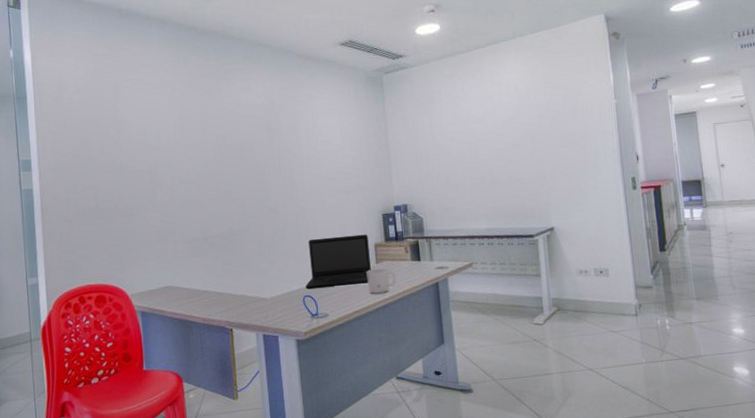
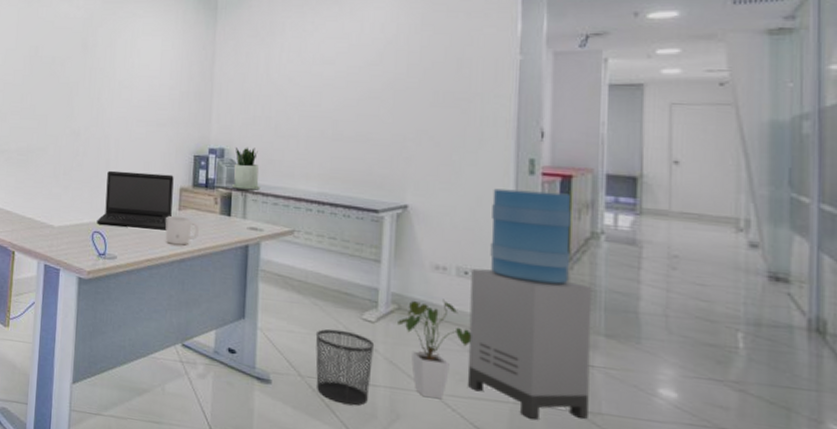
planter: none [416,199,442,238] -> present [231,147,261,191]
waste bin: none [500,335,547,395] -> present [315,329,375,406]
house plant: none [559,295,612,374] -> present [398,299,472,400]
water cooler: none [604,199,693,372] -> present [467,188,592,420]

